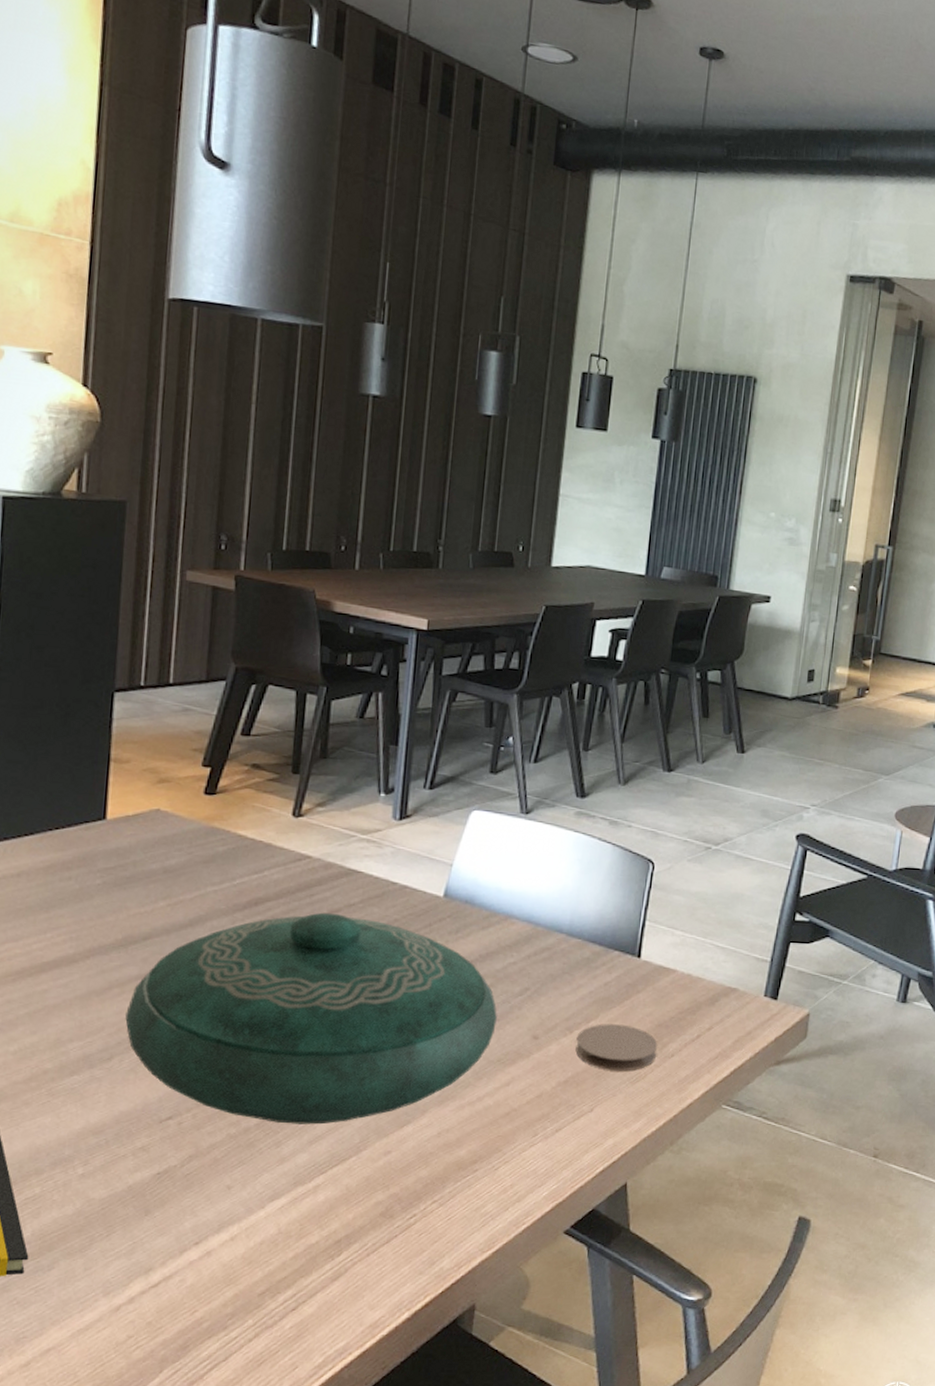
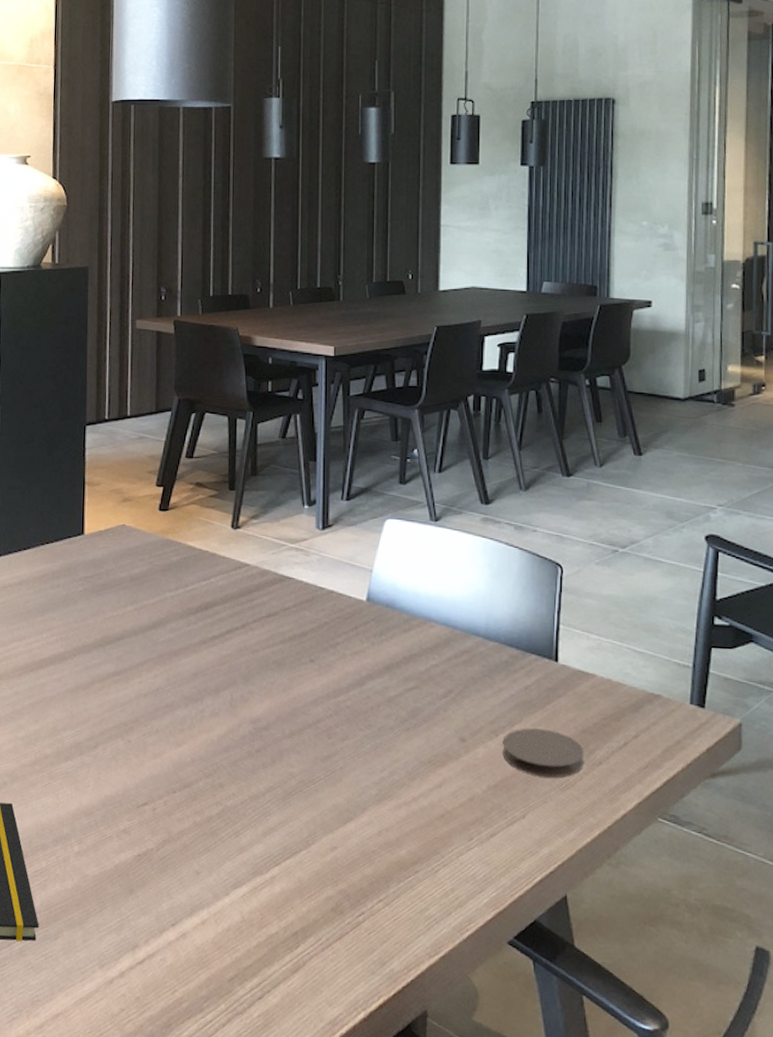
decorative bowl: present [125,912,497,1125] -> none [106,616,424,817]

